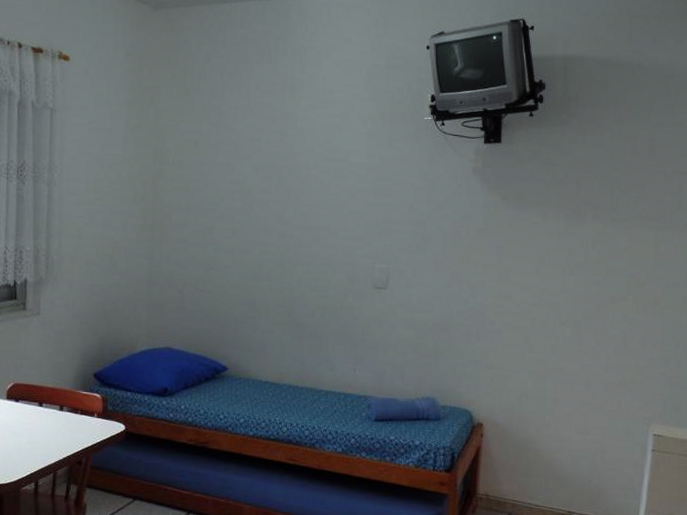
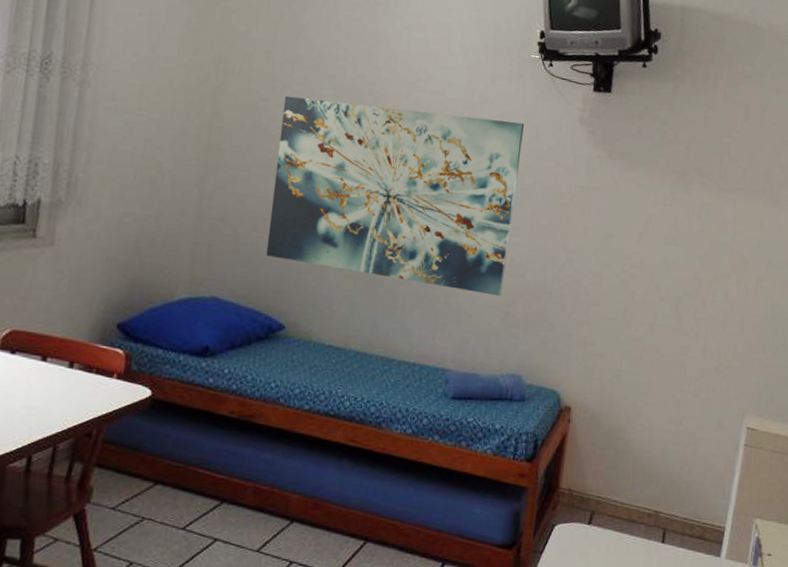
wall art: none [207,176,423,331] -> present [266,95,525,296]

